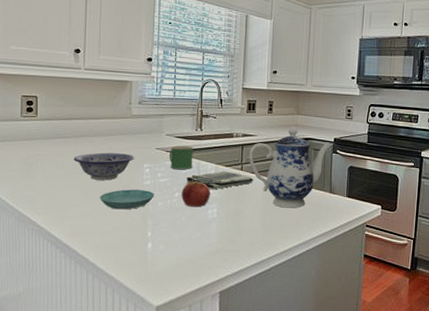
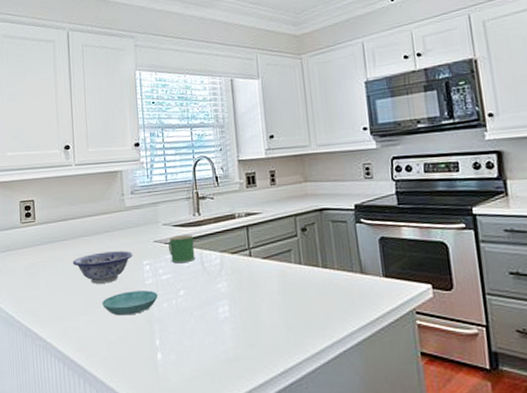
apple: present [181,179,211,207] -> none [186,272,219,306]
dish towel: present [186,171,254,190] -> none [190,259,266,283]
teapot: present [248,126,332,208] -> none [255,196,353,298]

